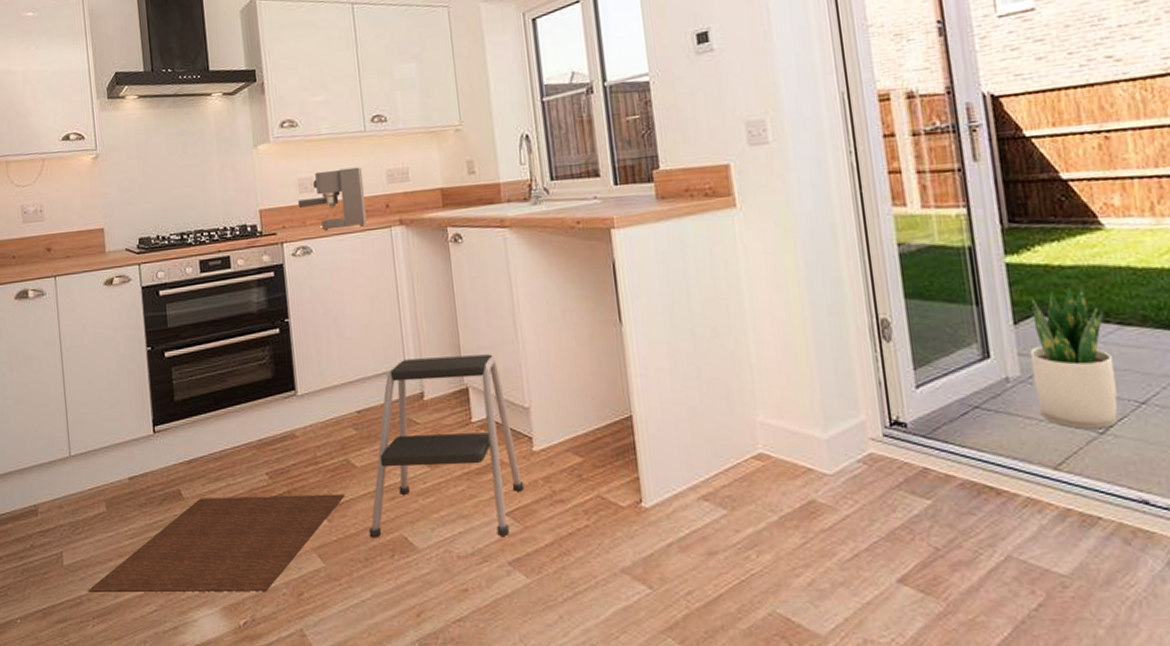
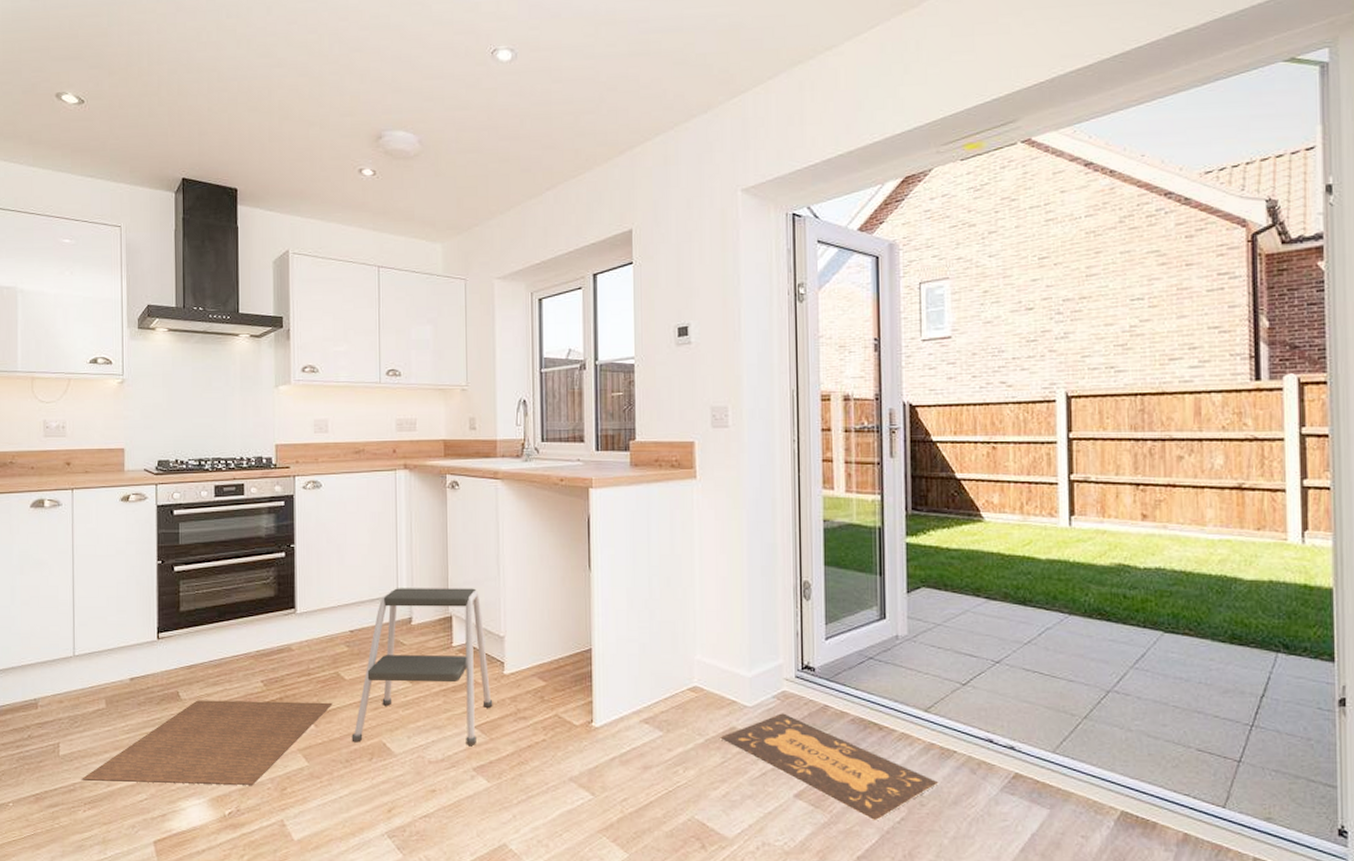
coffee maker: present [297,167,367,232] -> none [312,414,375,469]
doormat: none [797,480,1083,609] -> present [720,713,939,821]
planter: present [1029,284,1118,429] -> none [916,564,979,681]

